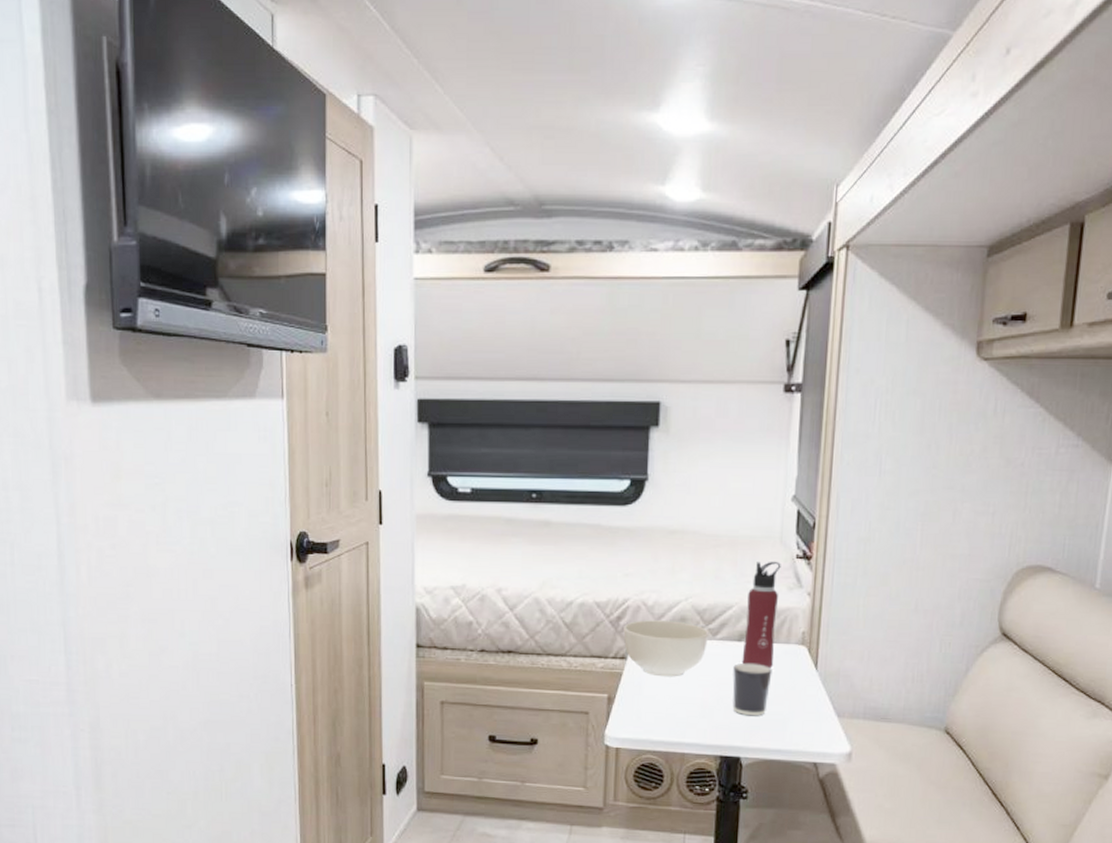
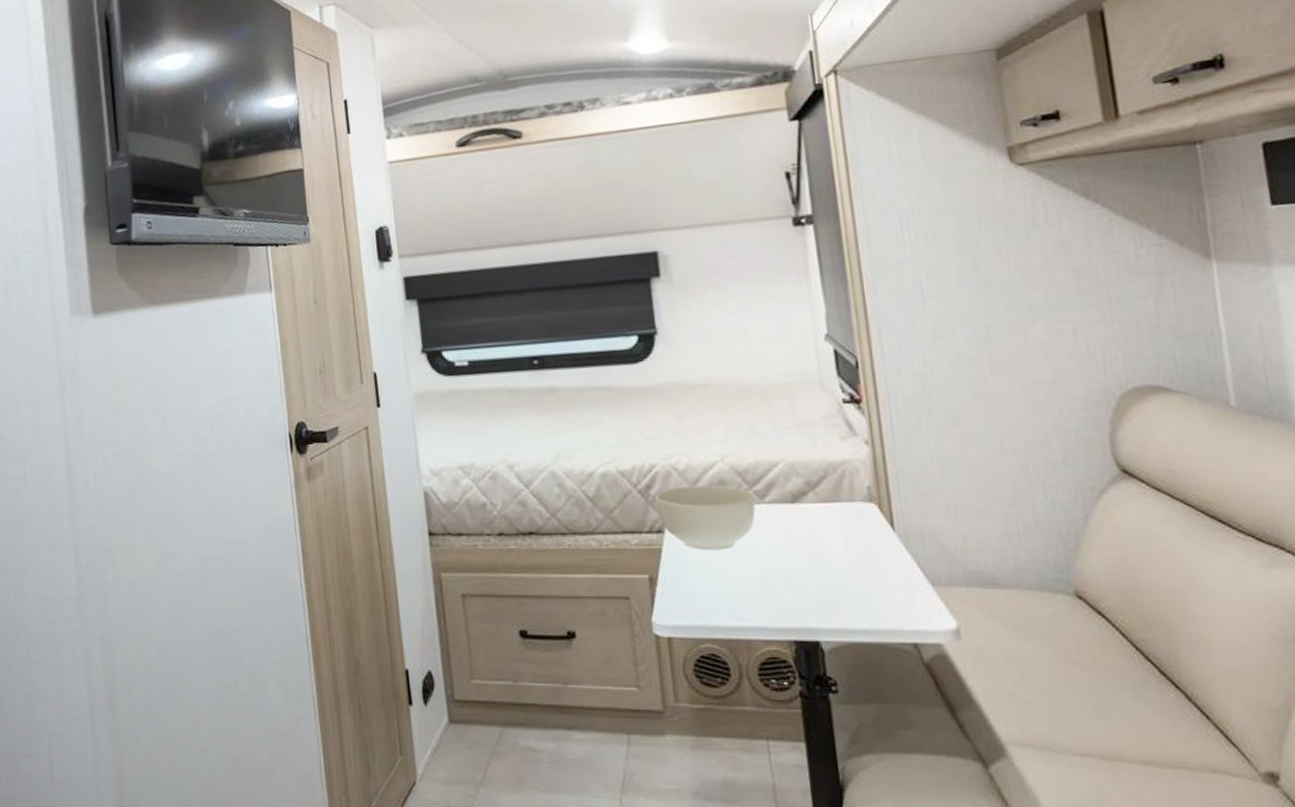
mug: present [732,662,772,716] -> none [791,527,841,591]
water bottle: present [742,561,781,668] -> none [793,408,839,532]

